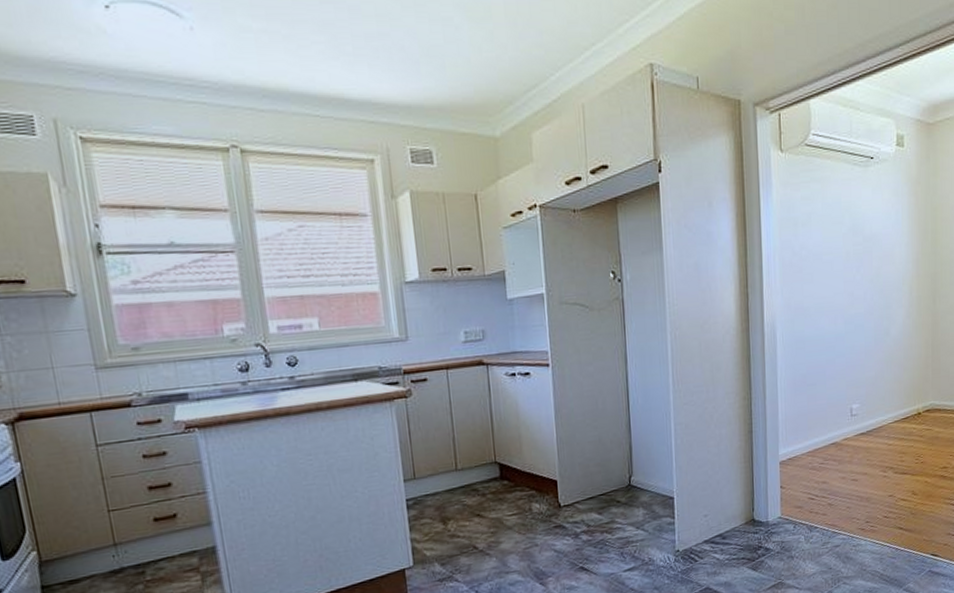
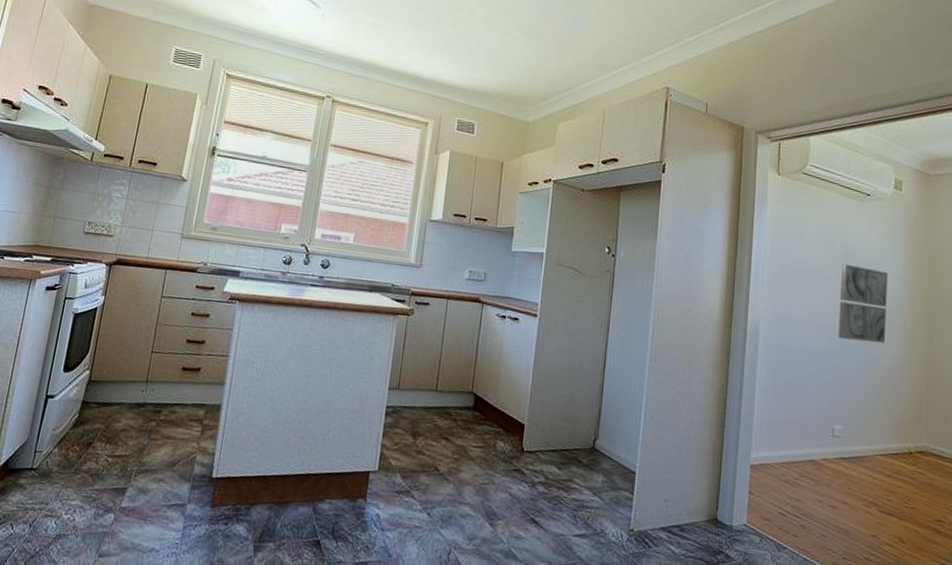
wall art: none [849,239,894,319] -> present [838,263,887,344]

